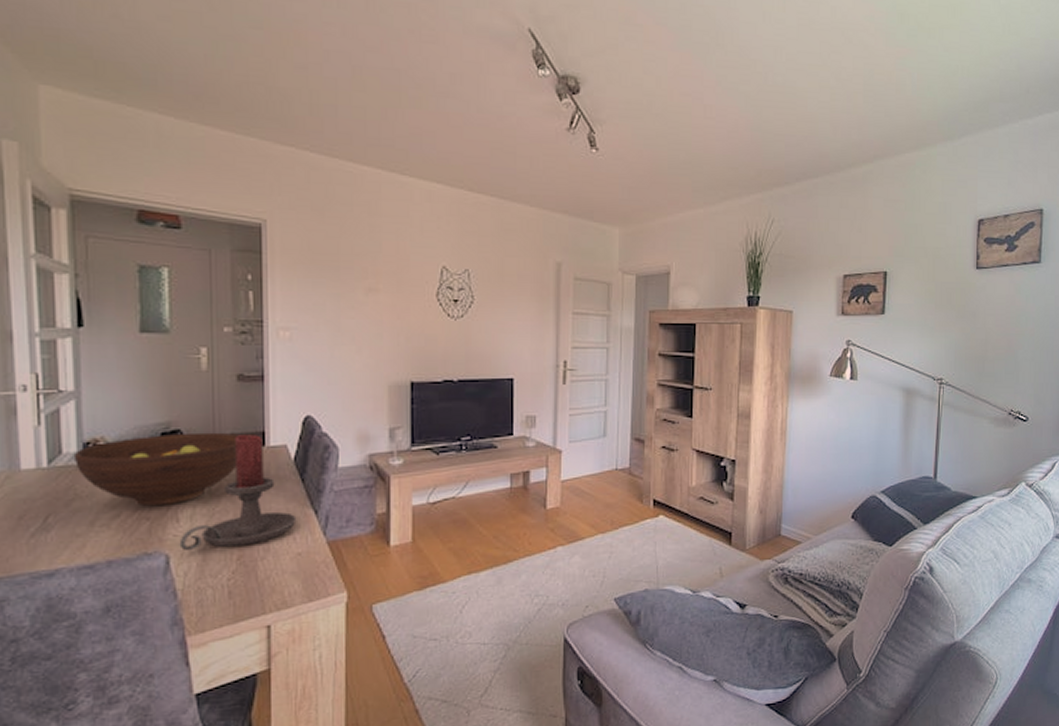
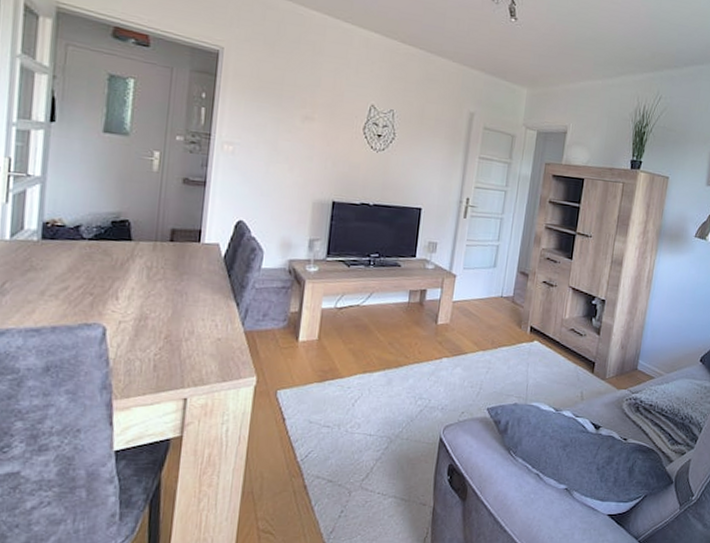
fruit bowl: present [73,432,241,507] -> none [33,222,180,285]
candle holder: present [179,435,297,551] -> none [116,230,221,327]

